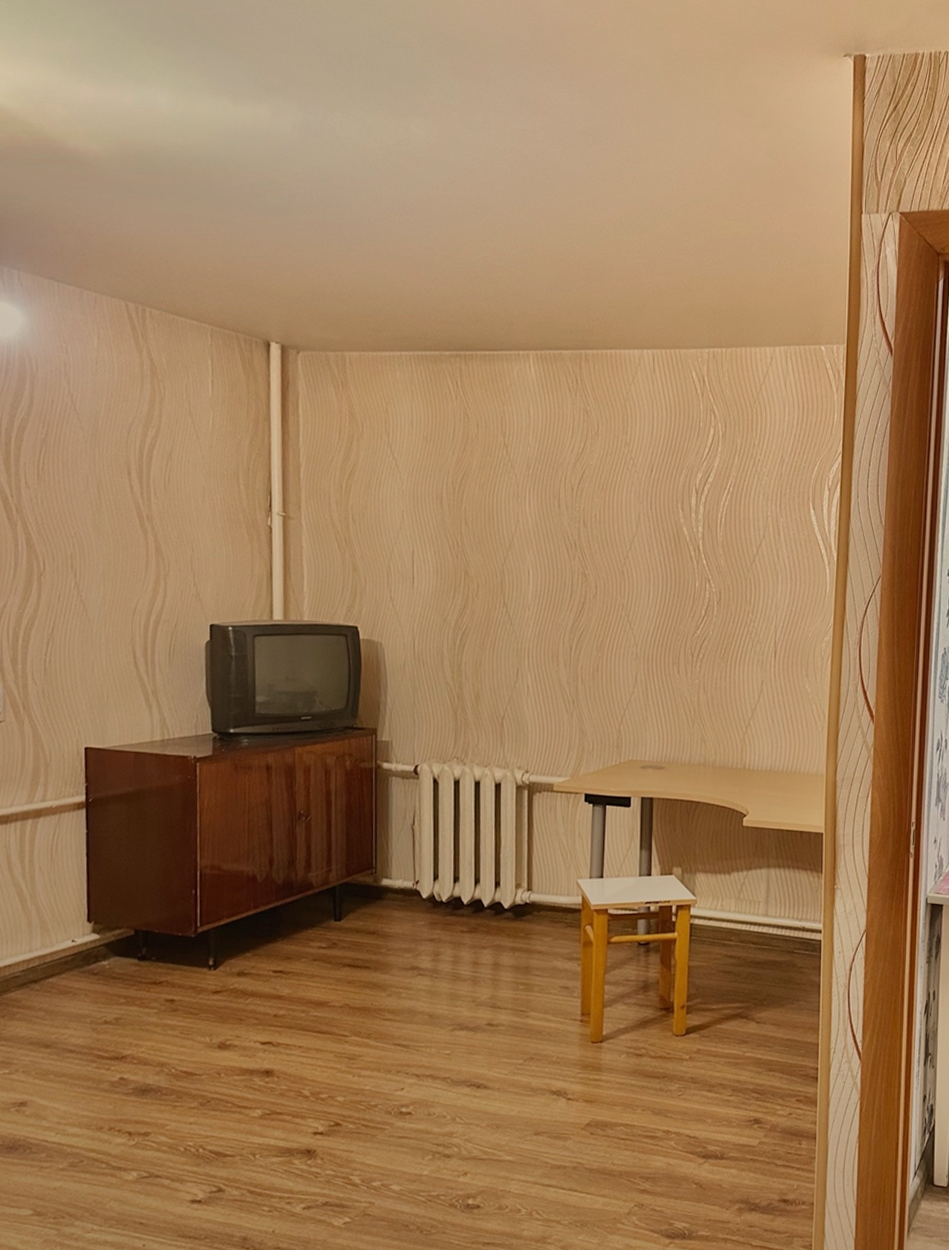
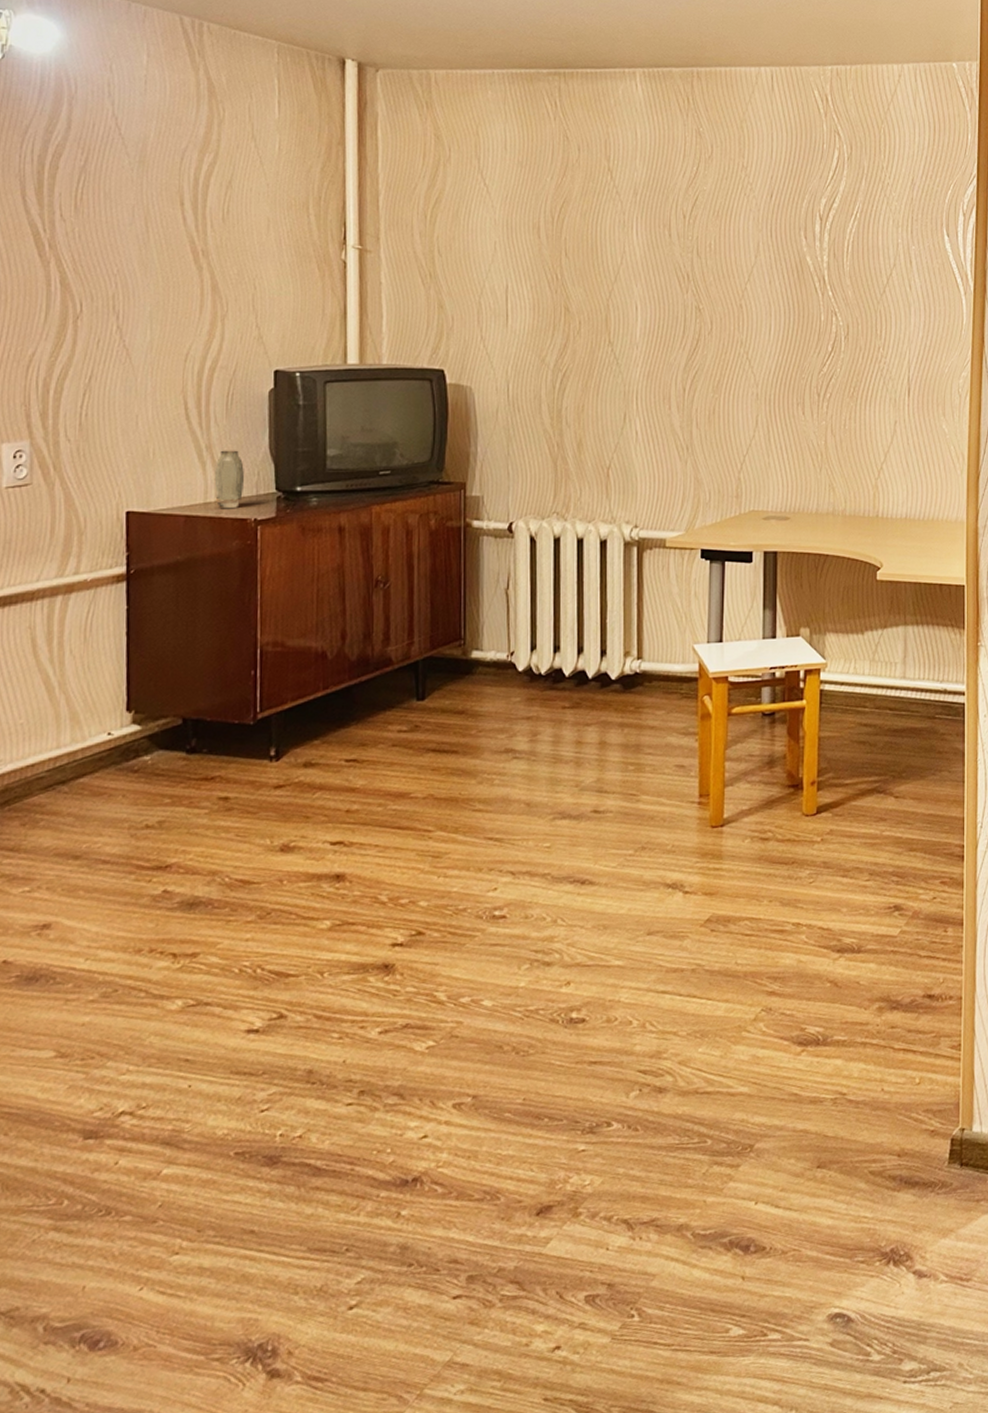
vase: none [159,695,185,747] -> present [214,450,244,509]

